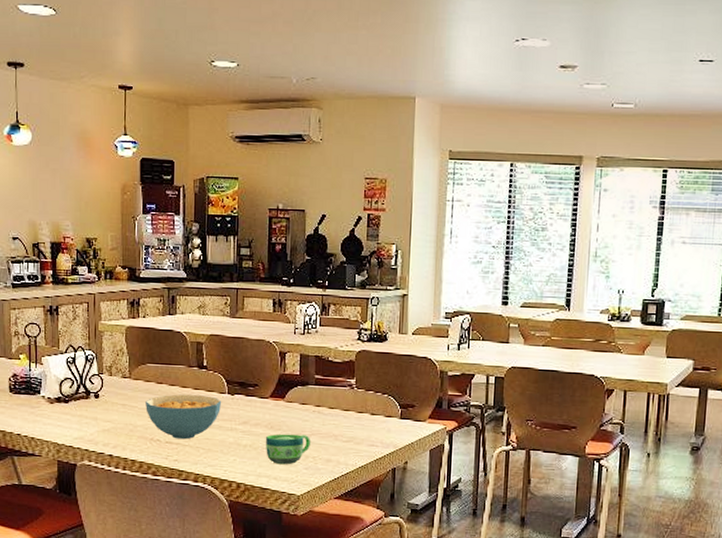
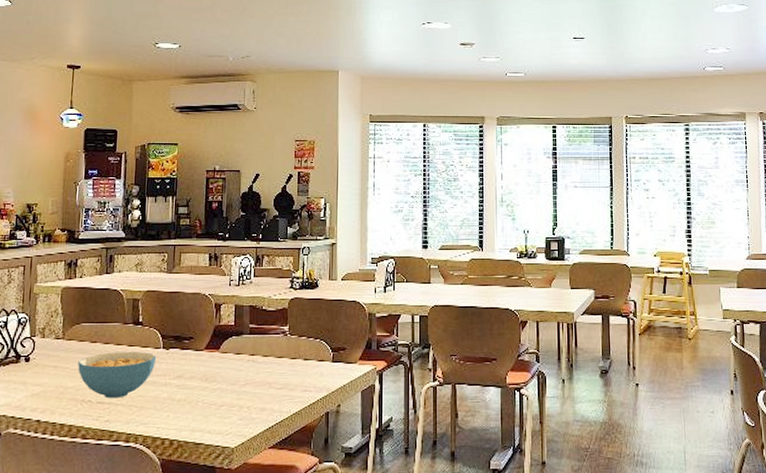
cup: present [265,433,311,465] -> none [199,385,246,417]

